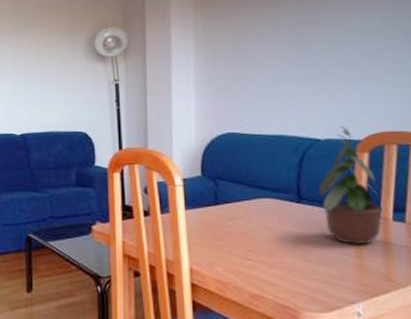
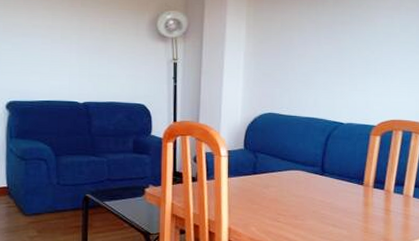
potted plant: present [319,125,383,245] -> none [339,112,387,212]

